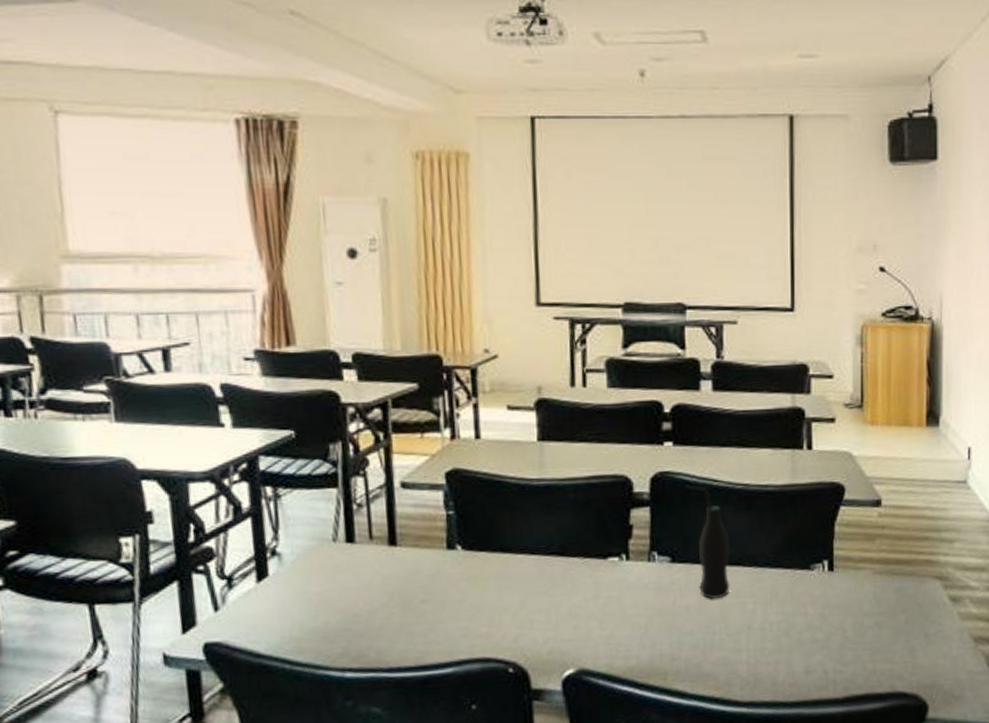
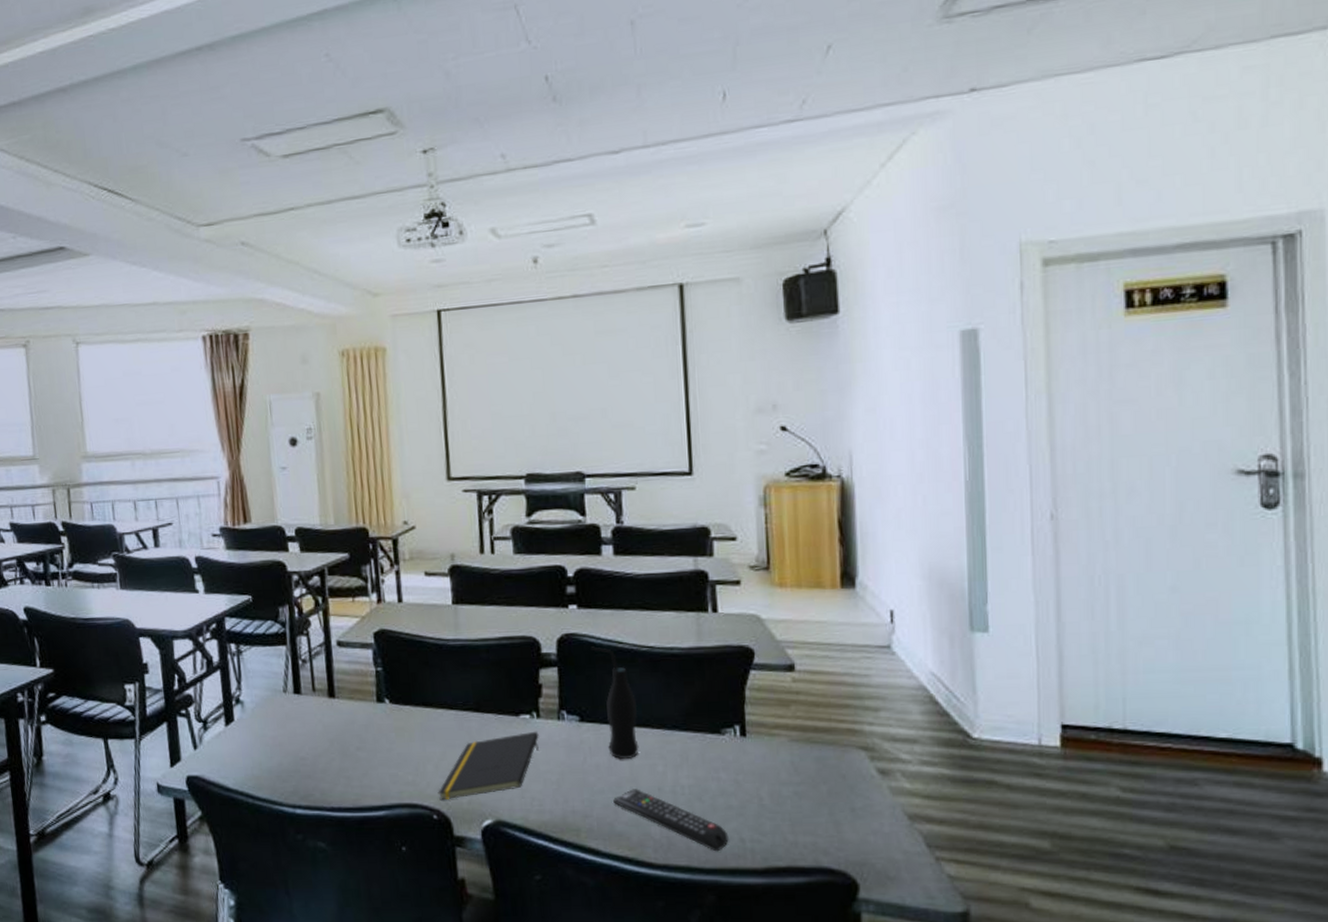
notepad: none [514,574,628,653] -> present [438,731,539,801]
remote control: none [702,628,813,685] -> present [613,789,729,852]

